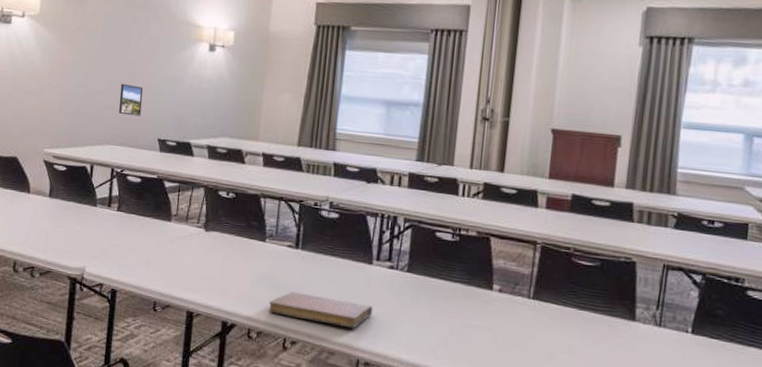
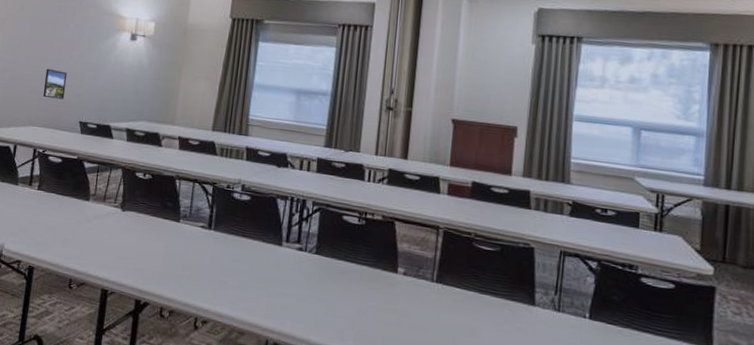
notebook: present [268,292,373,328] -> none [180,271,282,308]

